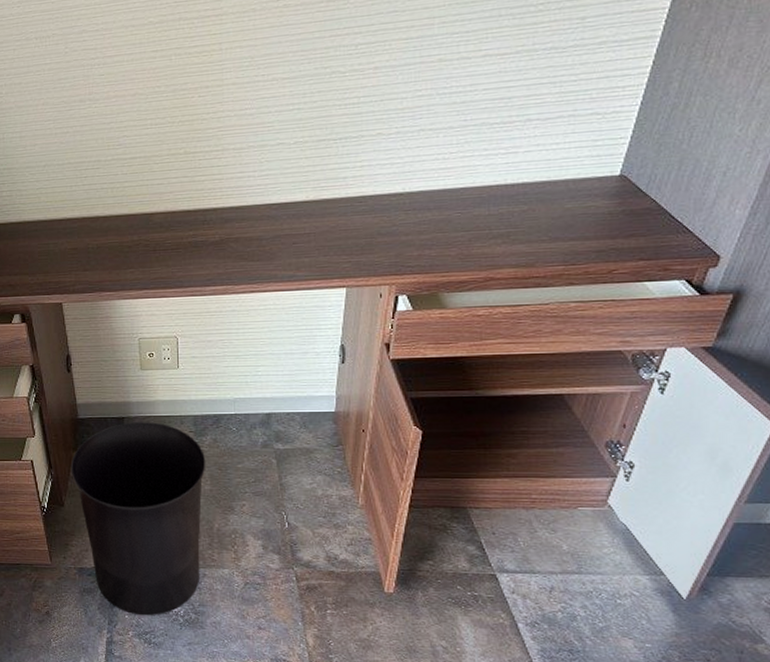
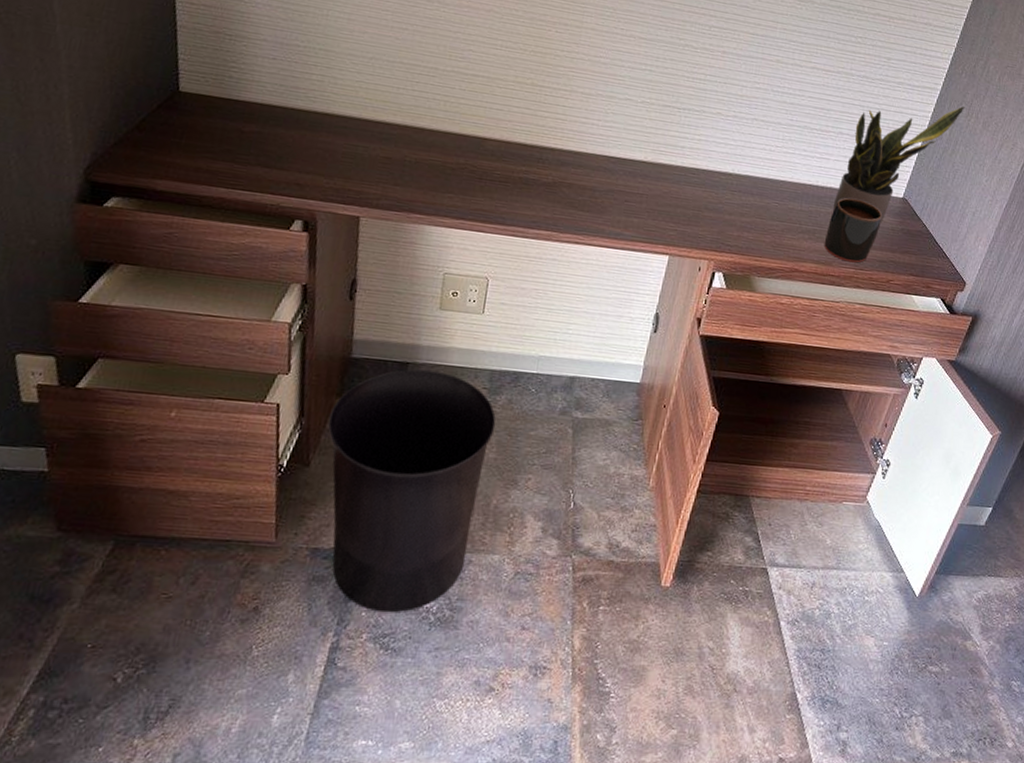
mug: none [522,188,595,260] -> present [824,197,883,263]
potted plant: none [530,48,699,210] -> present [834,106,965,224]

